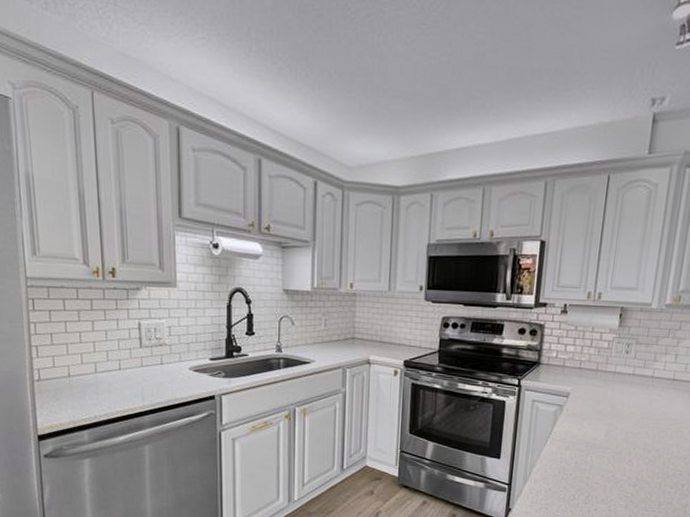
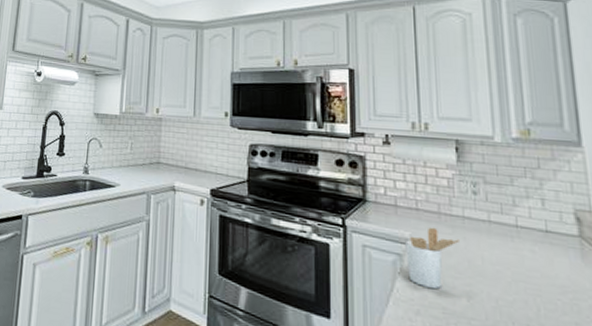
utensil holder: none [565,382,608,429] -> present [405,227,459,289]

